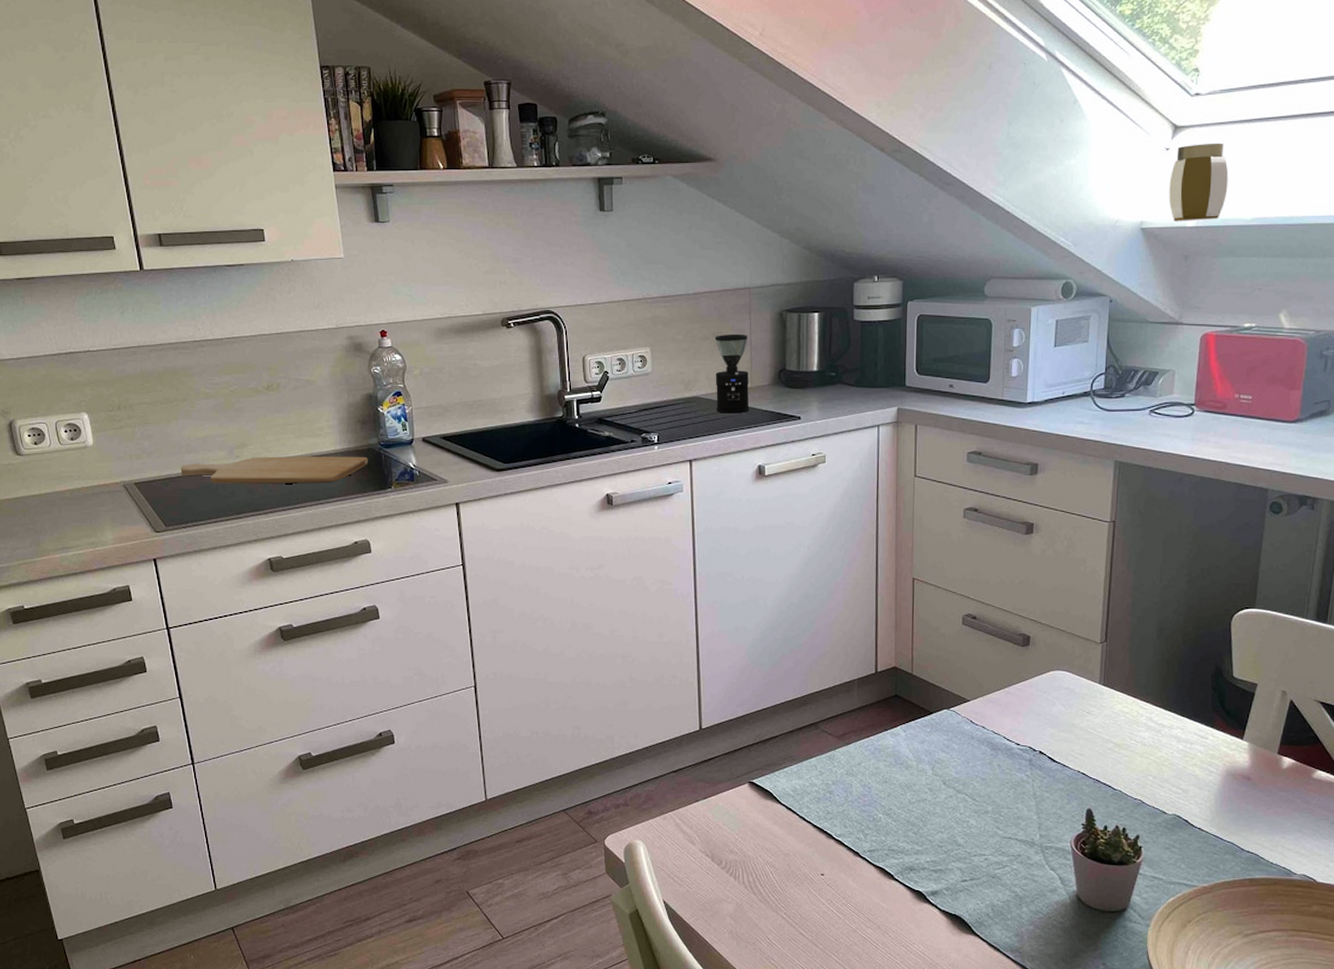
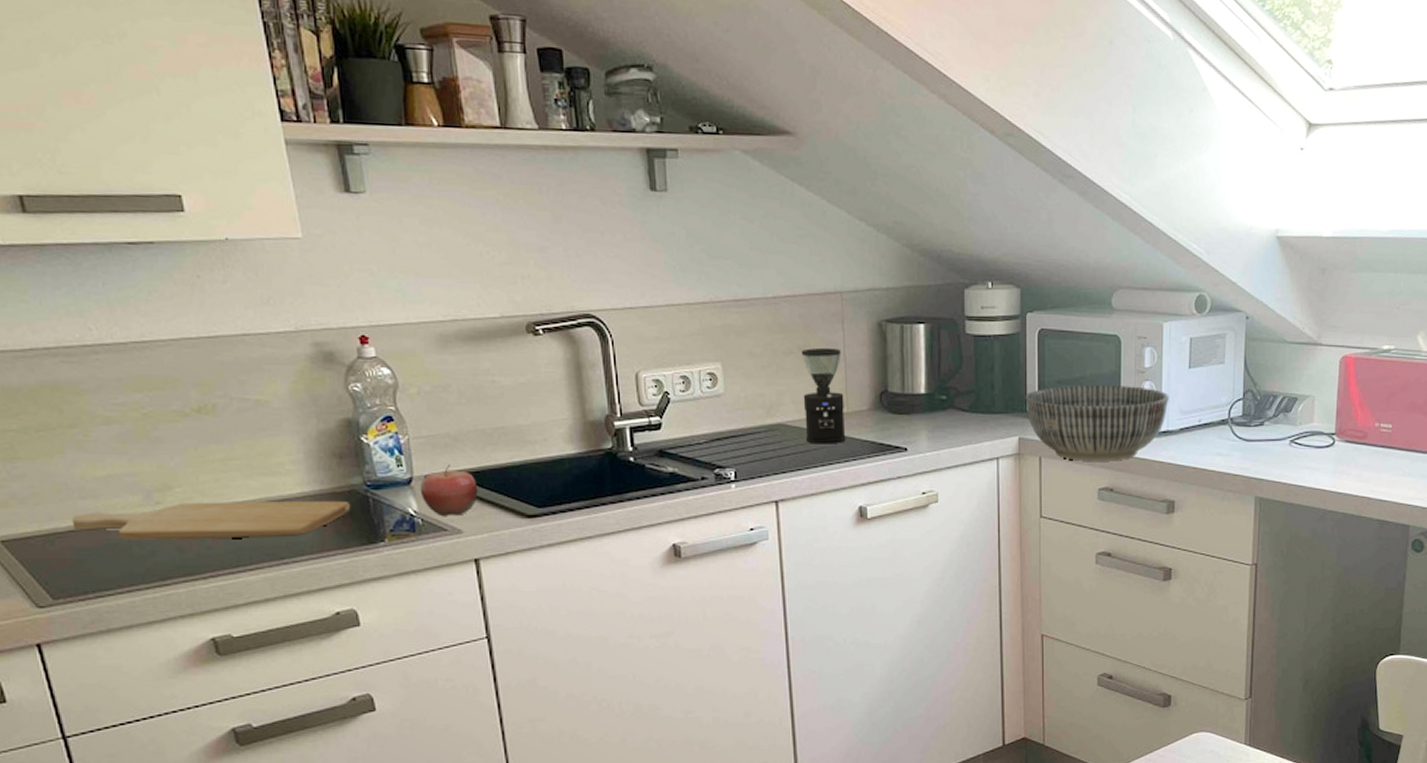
fruit: none [418,428,461,469] -> present [420,464,479,516]
bowl: none [904,362,1035,429] -> present [1025,385,1169,461]
jar: present [1169,143,1229,221] -> none [1304,144,1364,231]

